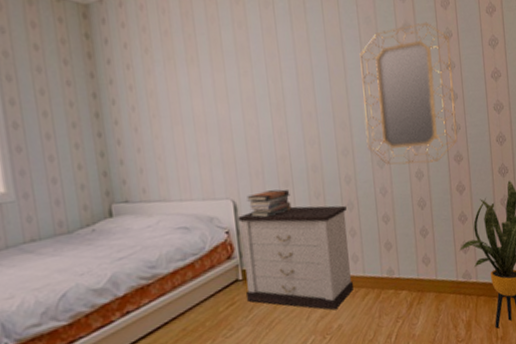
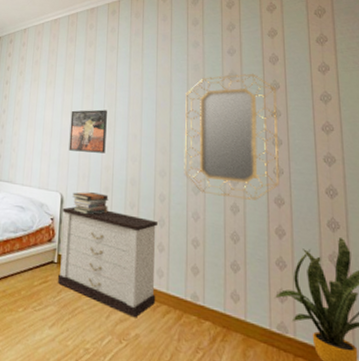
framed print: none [227,87,278,146] -> present [69,109,107,153]

